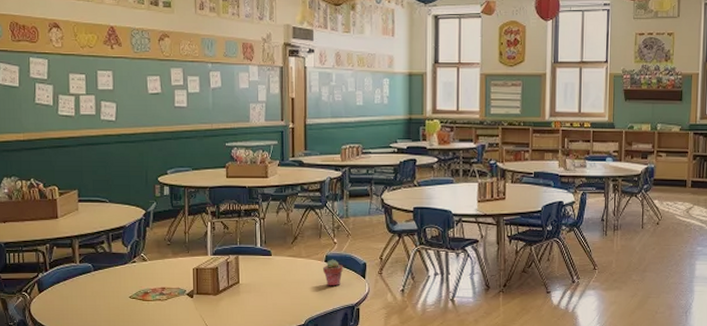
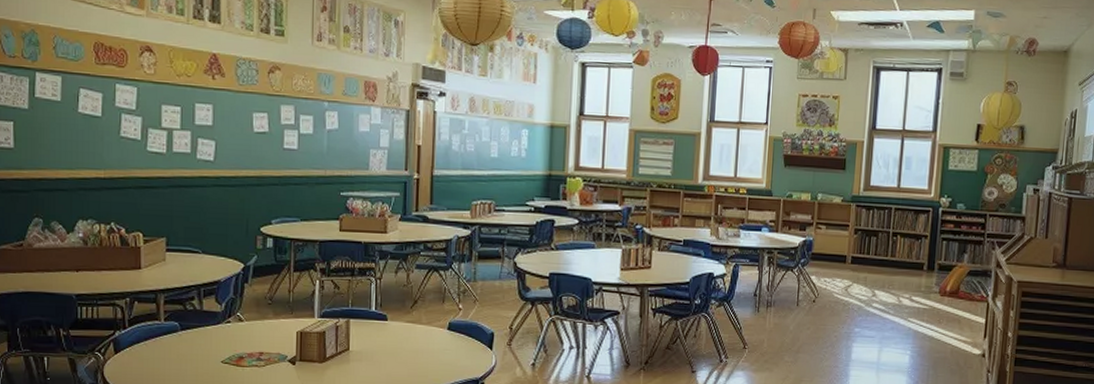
potted succulent: present [323,259,343,287] -> none [445,327,468,358]

